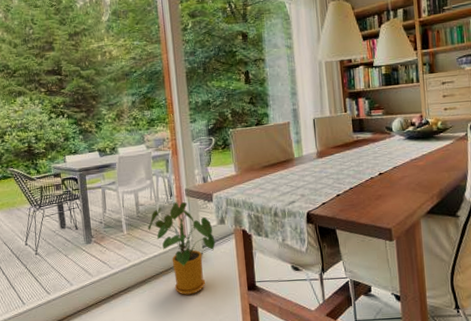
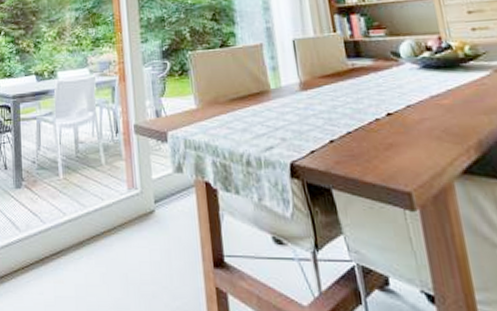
house plant: present [148,202,216,295] -> none [88,141,171,267]

